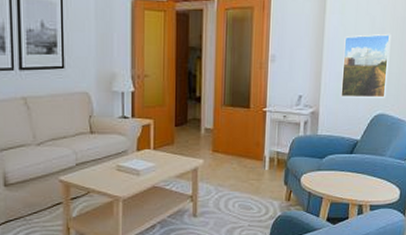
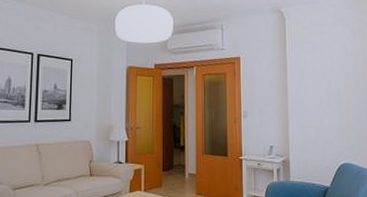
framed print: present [341,33,391,98] -> none [306,94,349,149]

